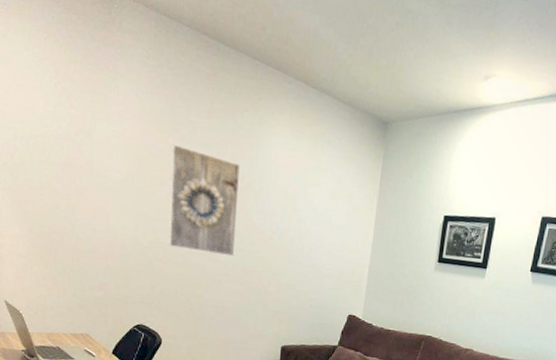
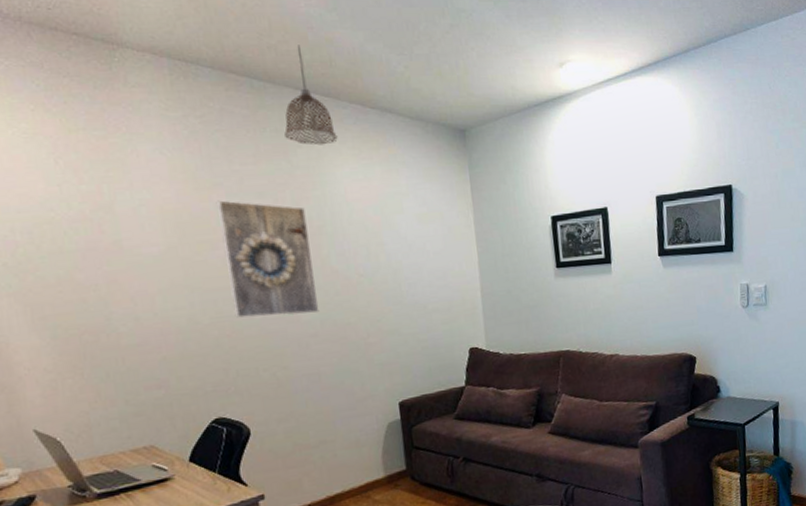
pendant lamp: none [237,19,279,113] -> present [284,45,338,146]

